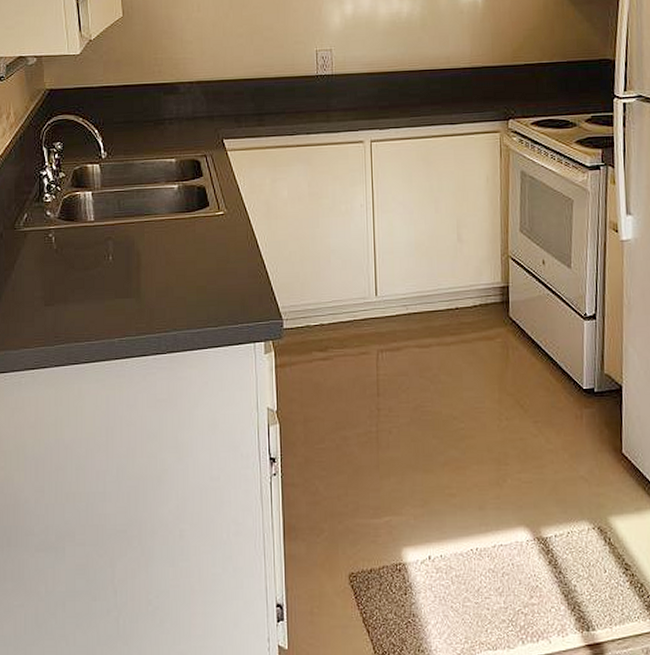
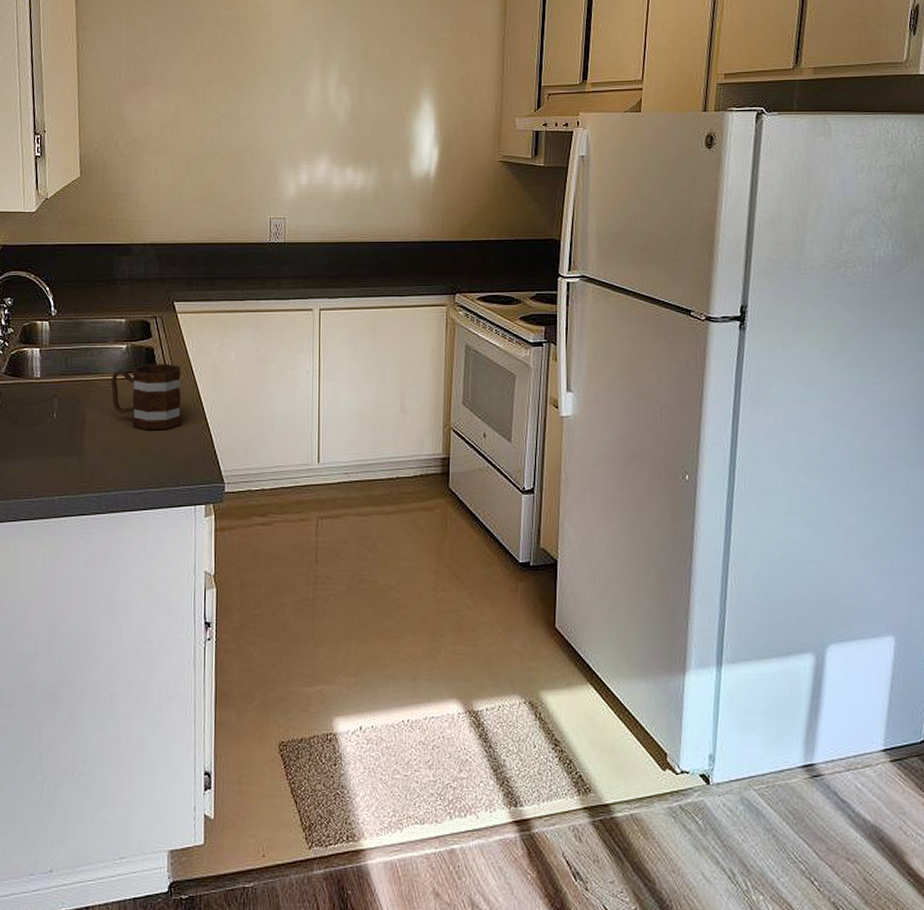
mug: none [164,202,237,270] -> present [110,364,182,430]

